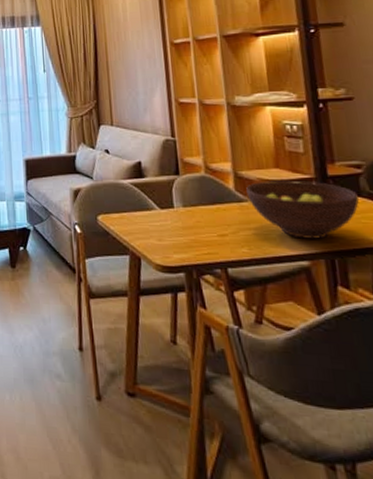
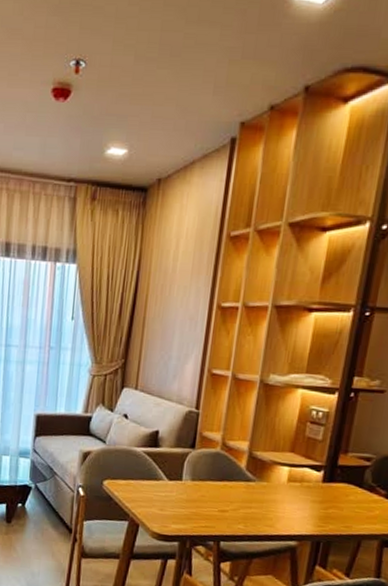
fruit bowl: present [246,180,359,239] -> none [256,463,359,523]

